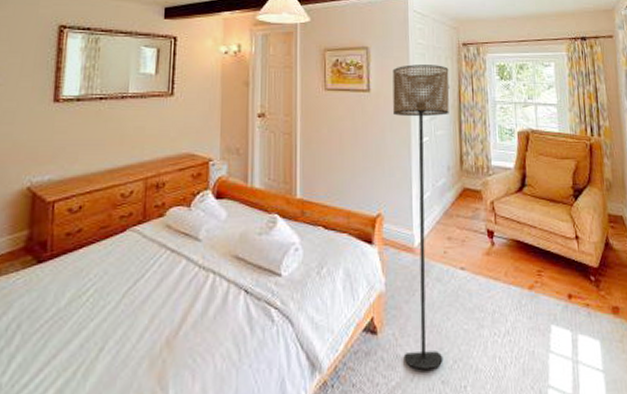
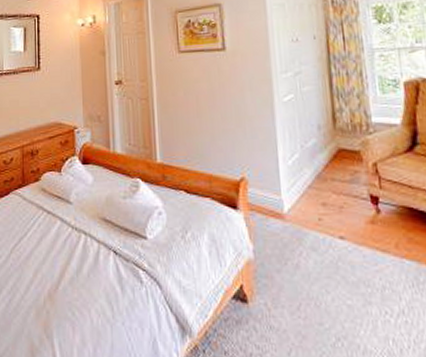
floor lamp: present [392,64,450,371] -> none [249,14,324,346]

